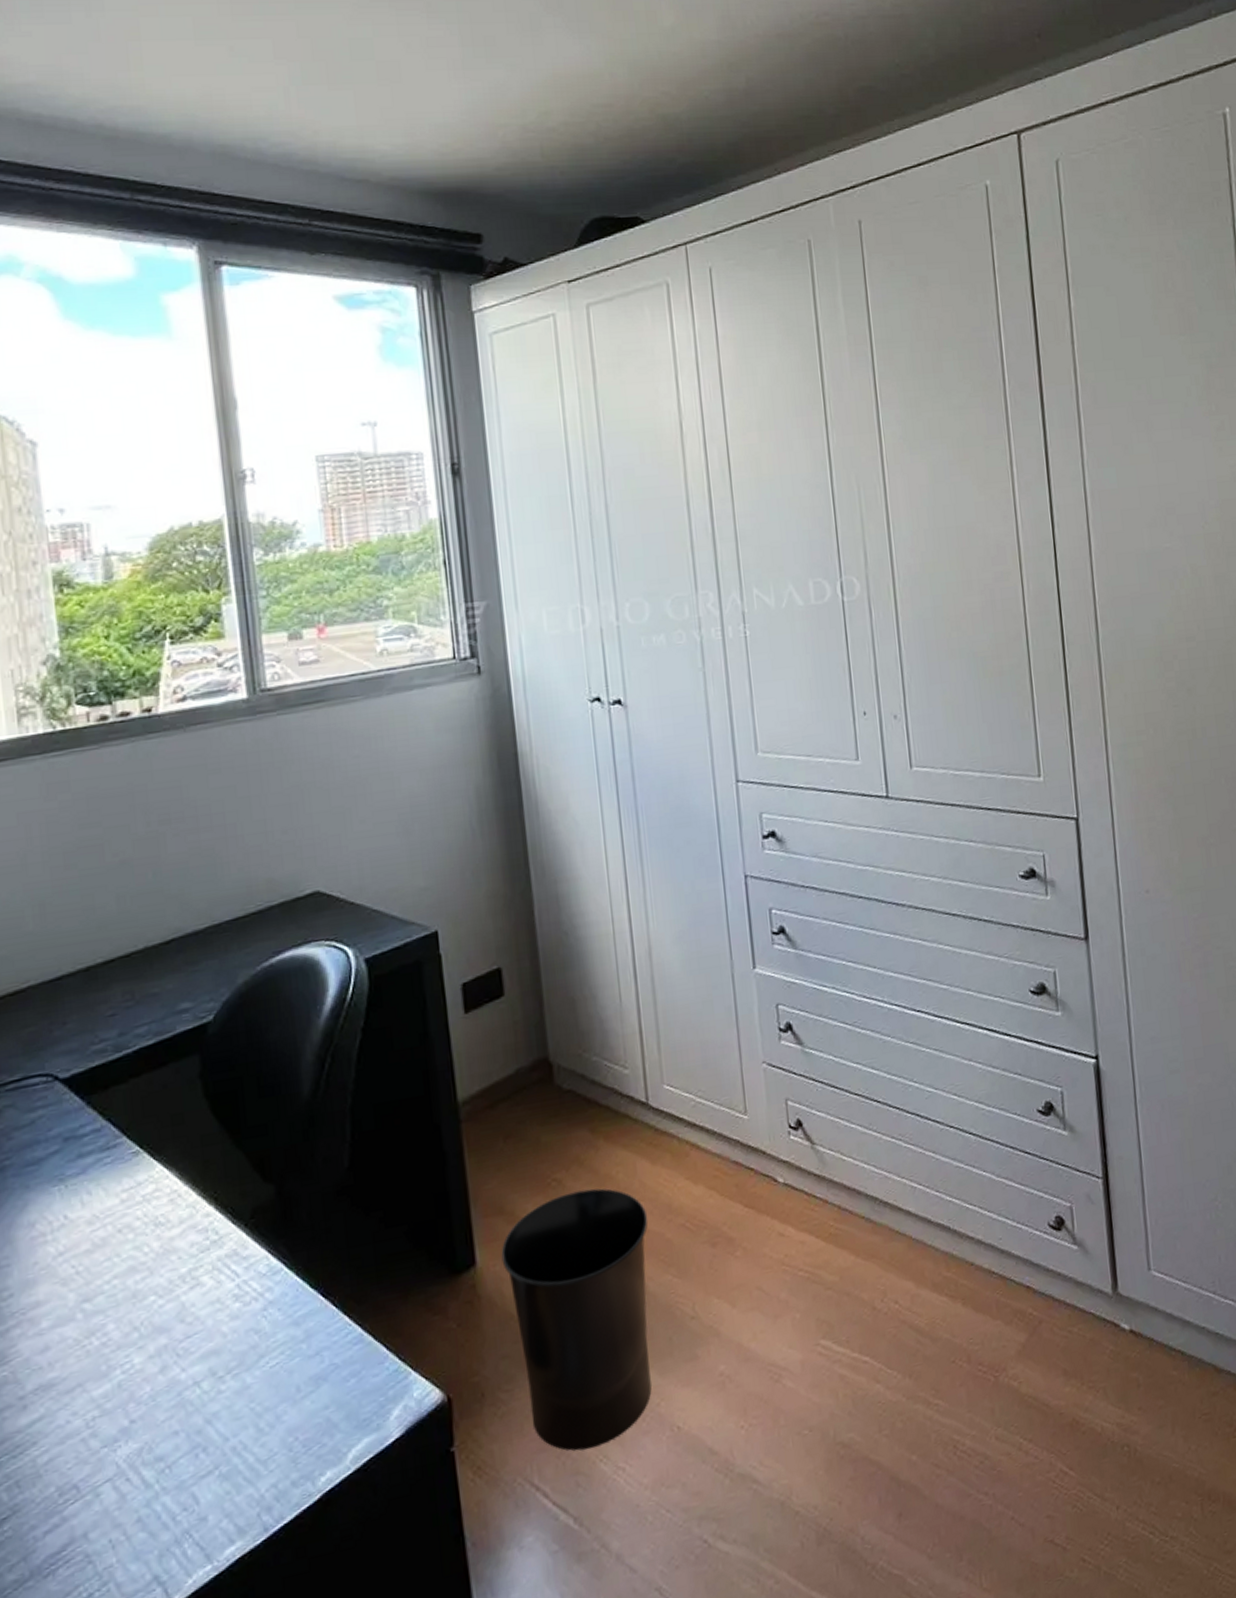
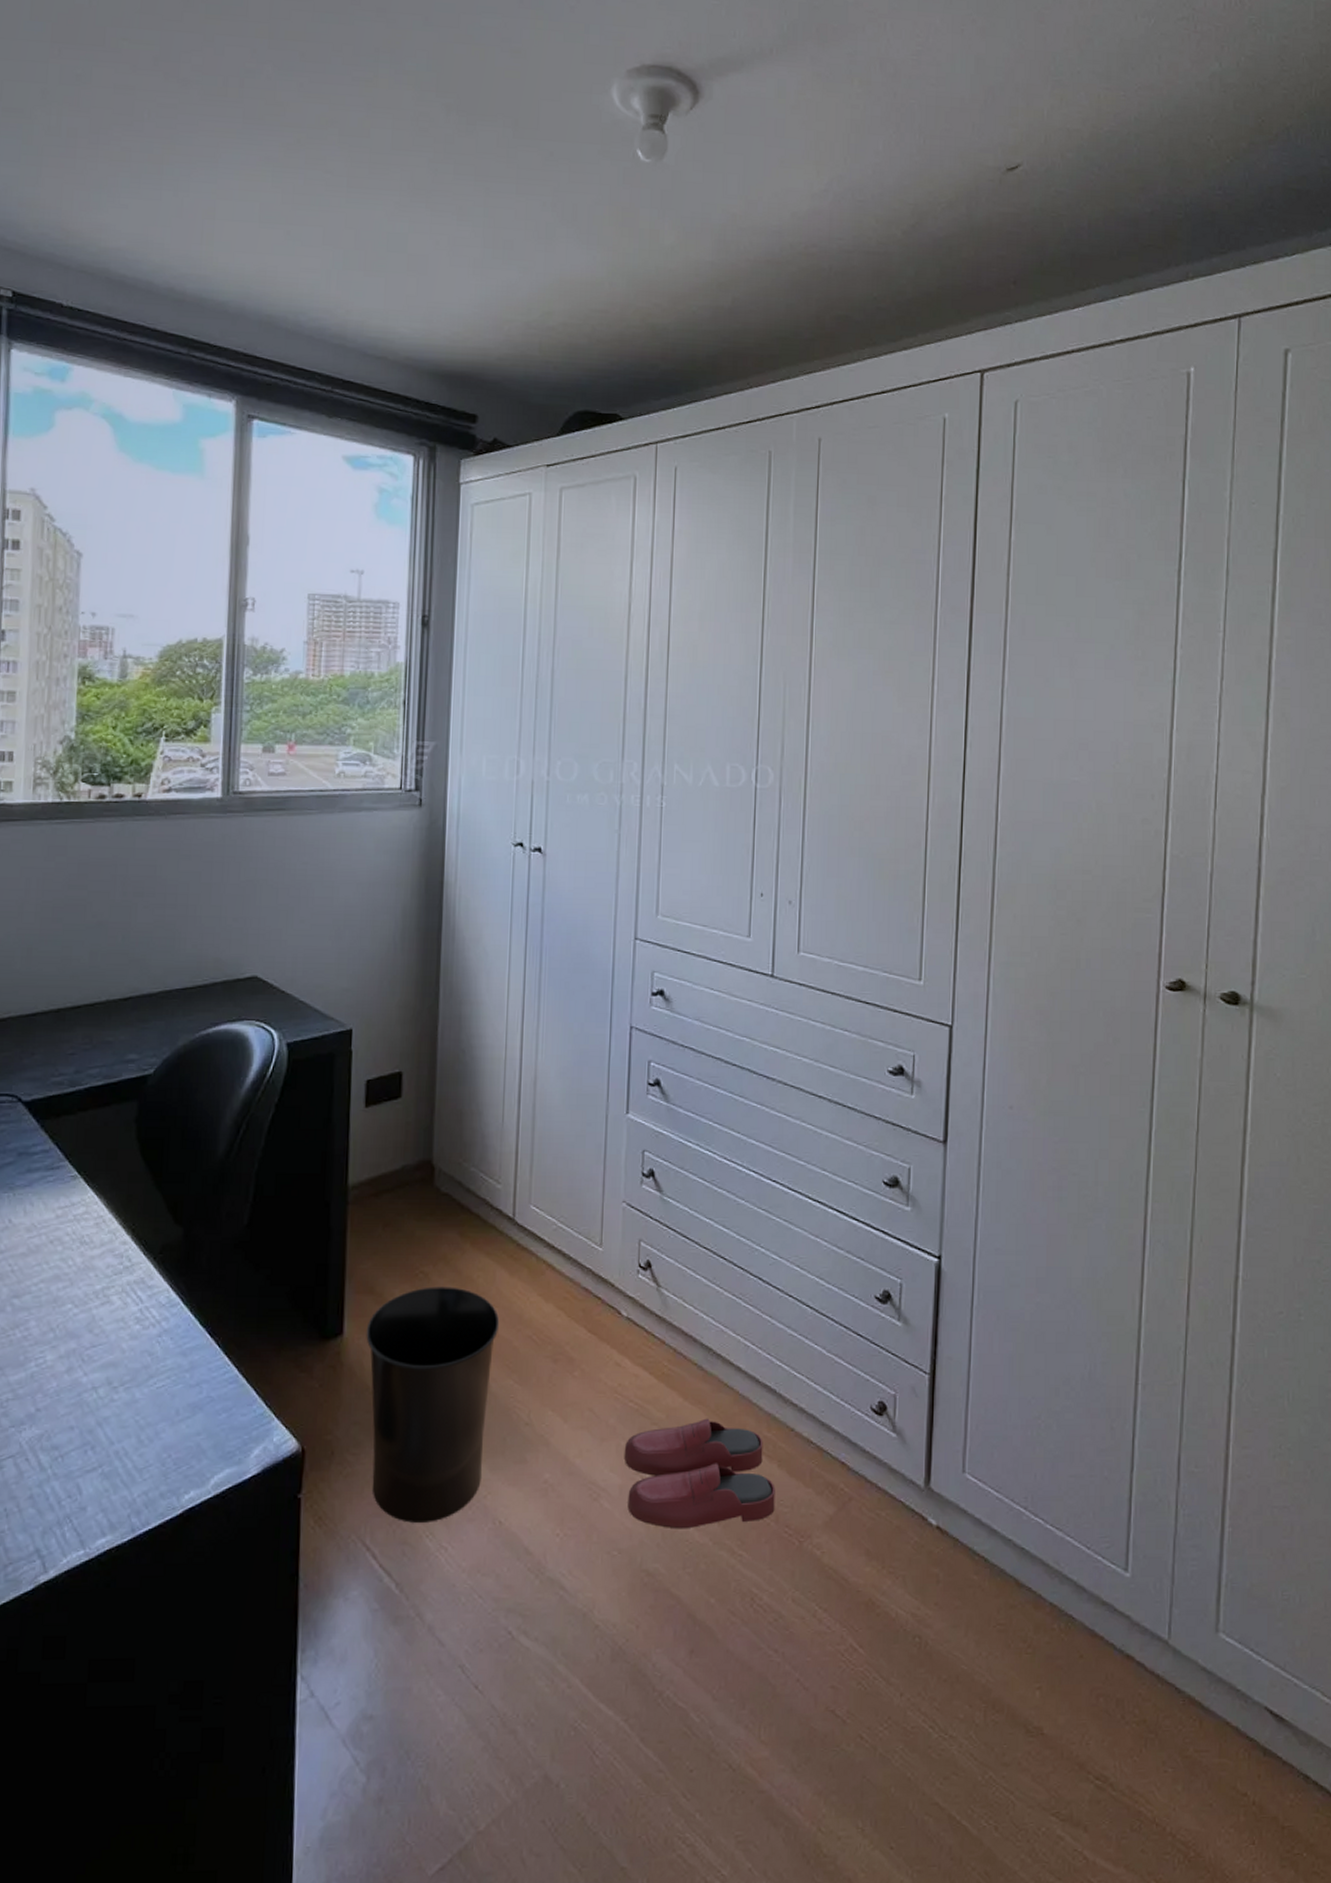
slippers: none [800,1270,966,1395] -> present [624,1418,775,1529]

